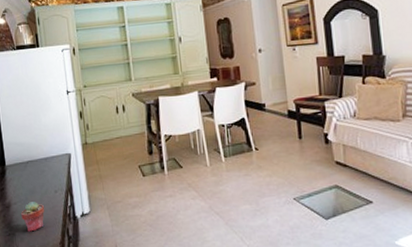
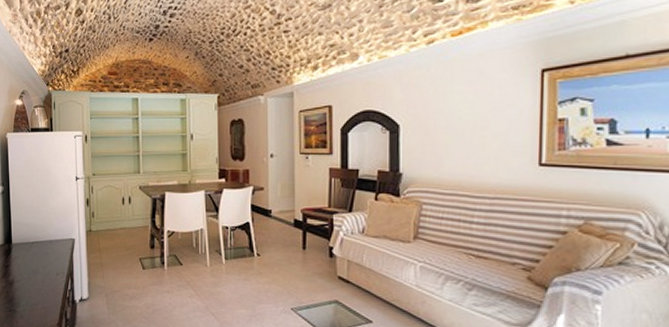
potted succulent: present [20,202,45,232] -> none [22,281,46,310]

